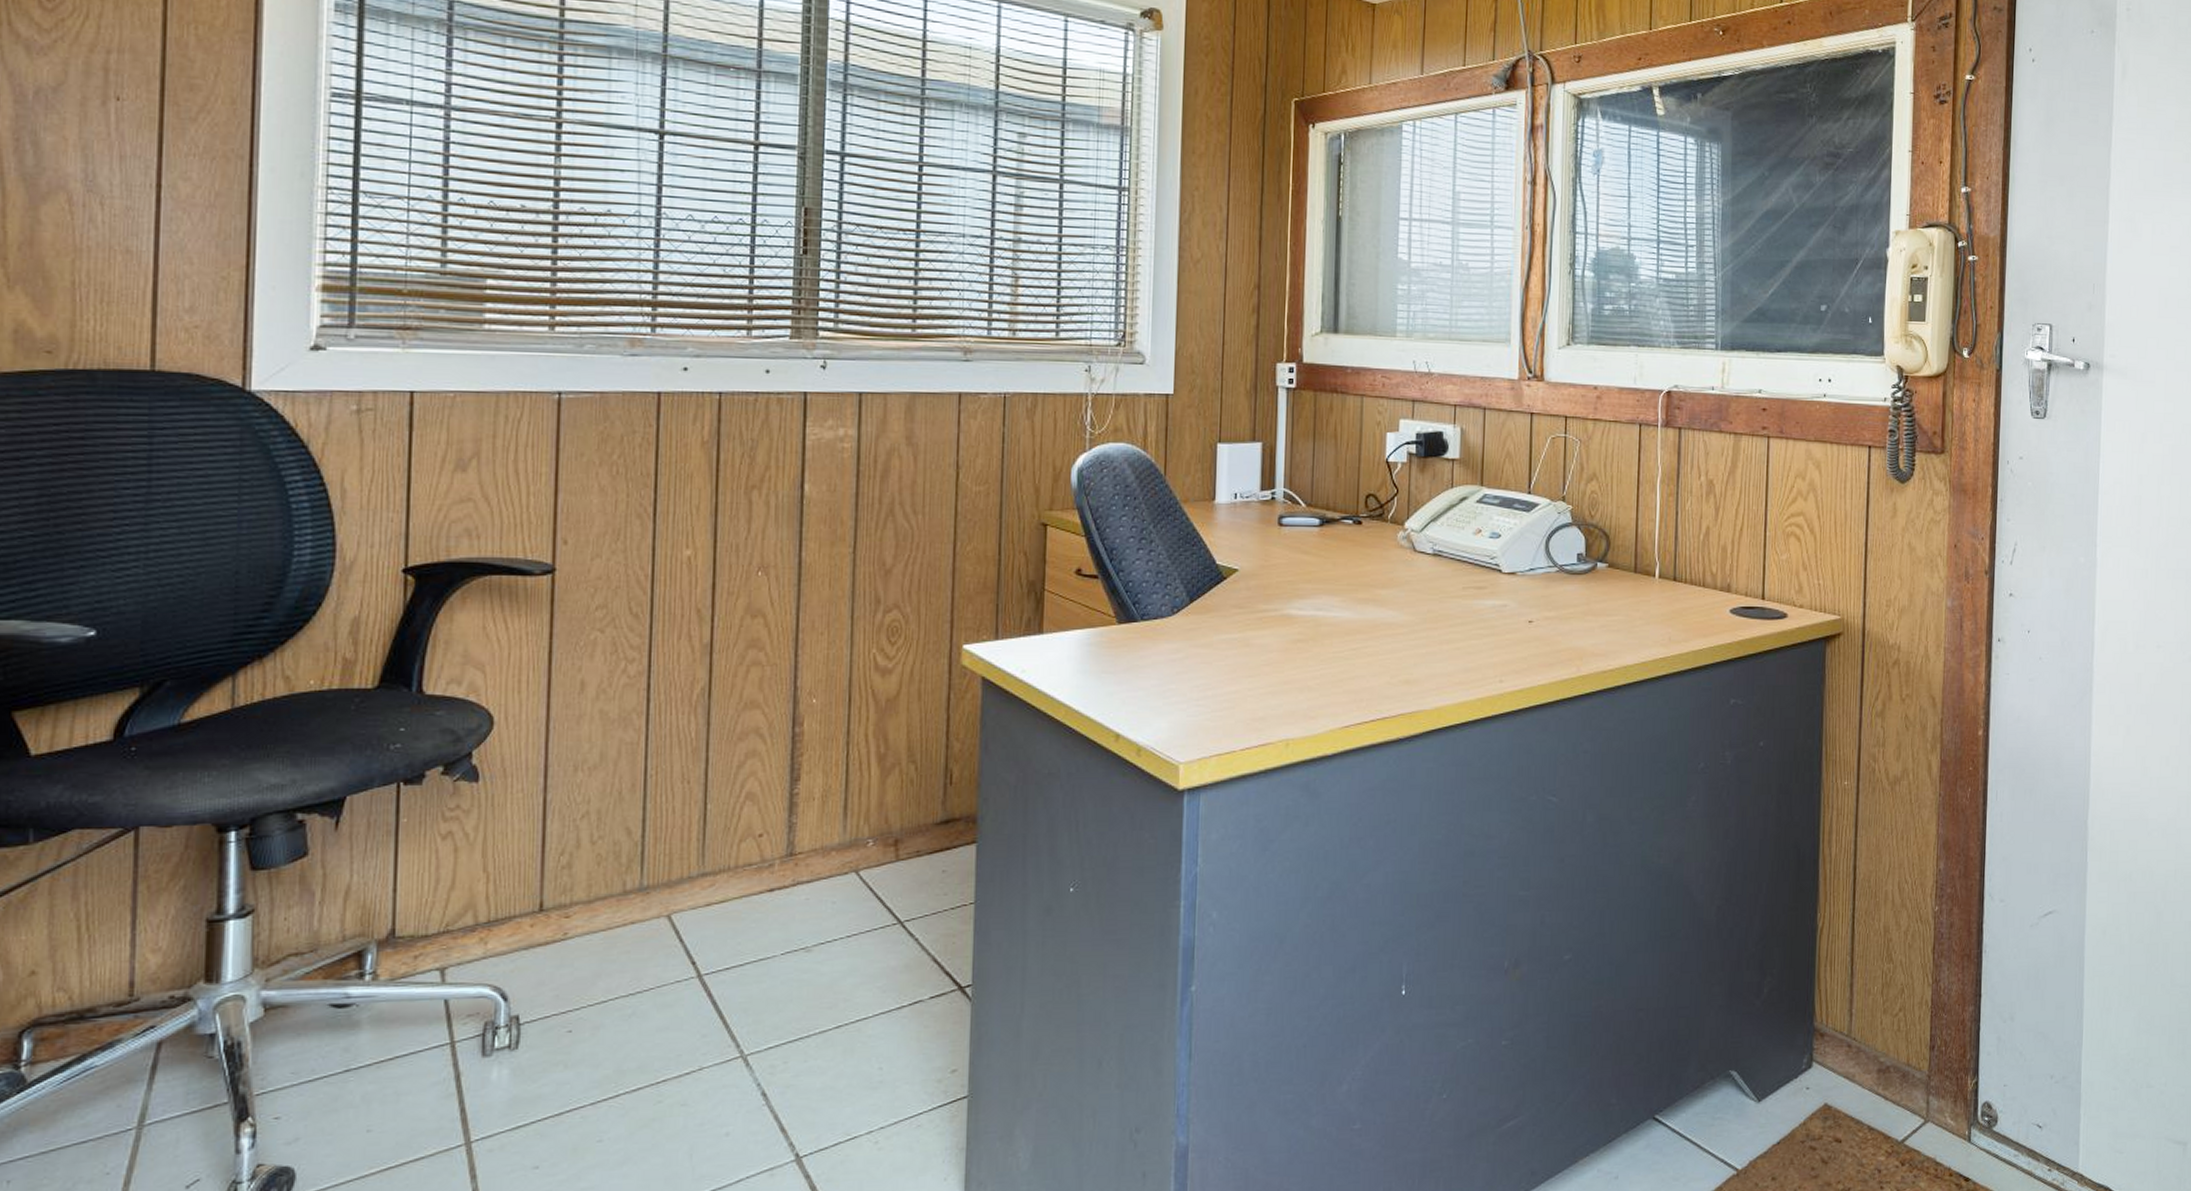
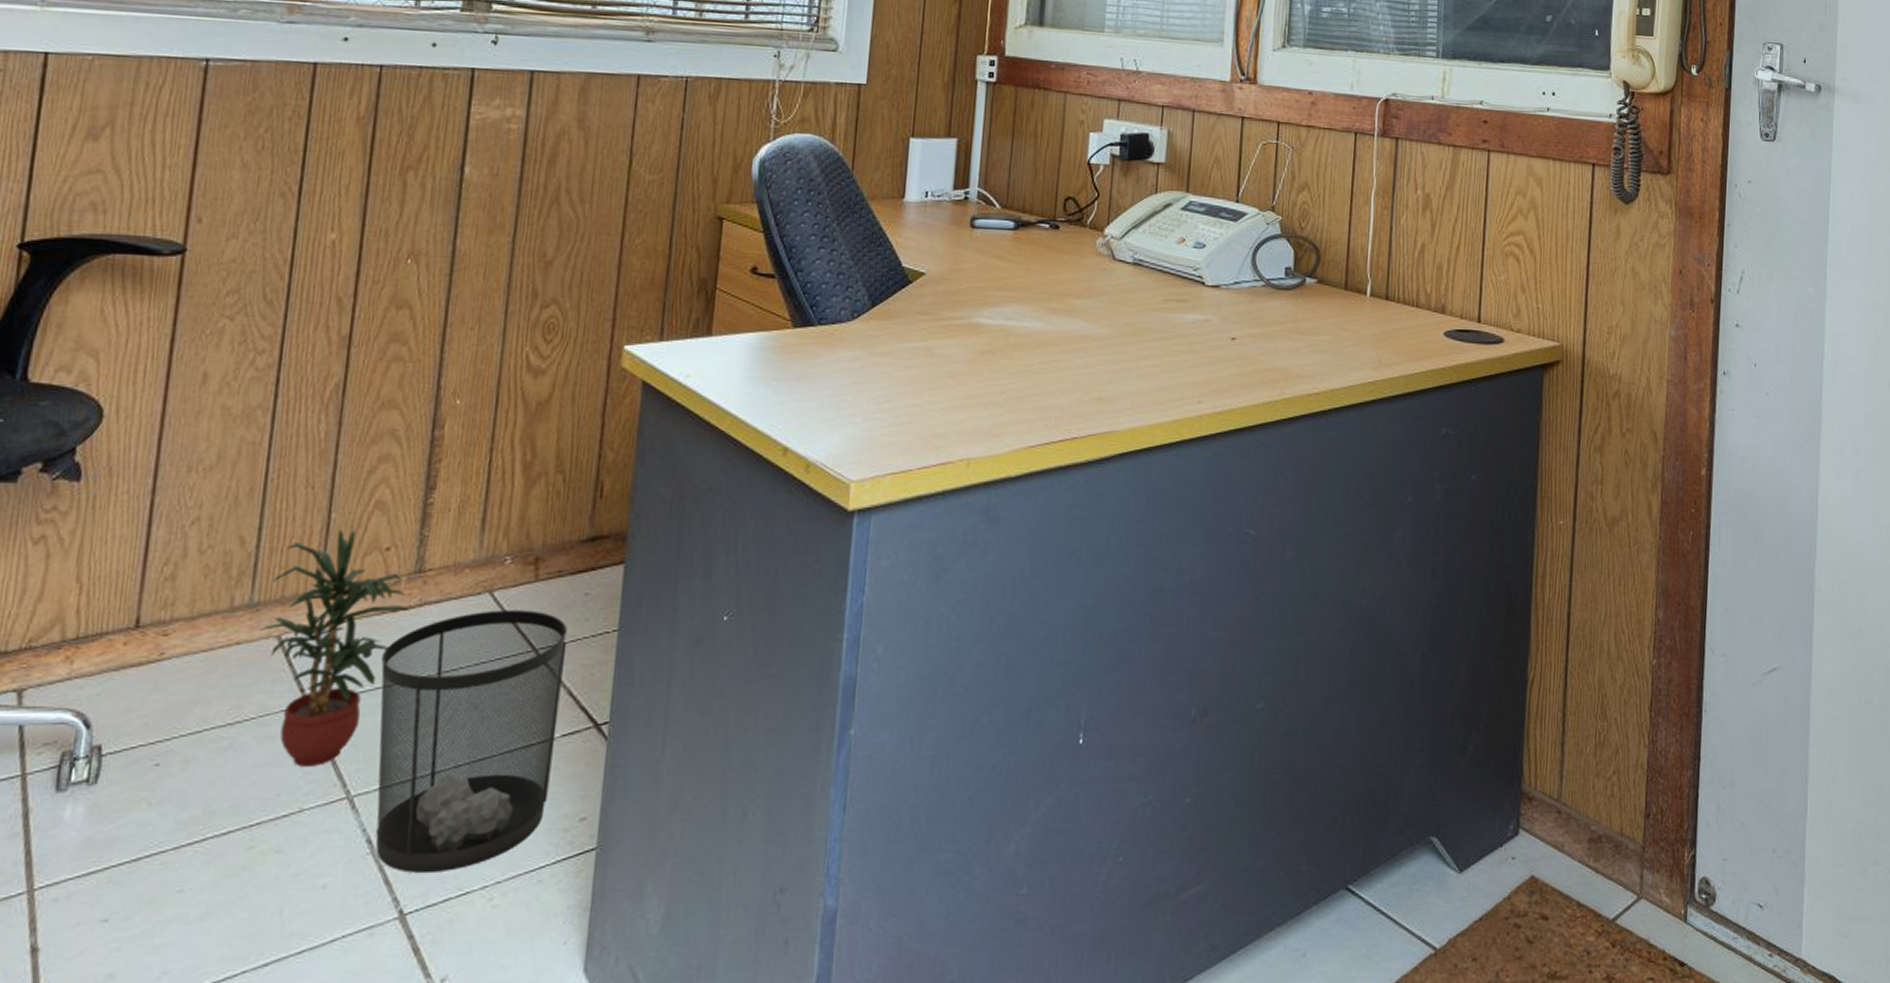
potted plant: none [651,818,785,1030] -> present [260,529,410,766]
waste bin: none [761,887,929,1121] -> present [375,610,567,873]

